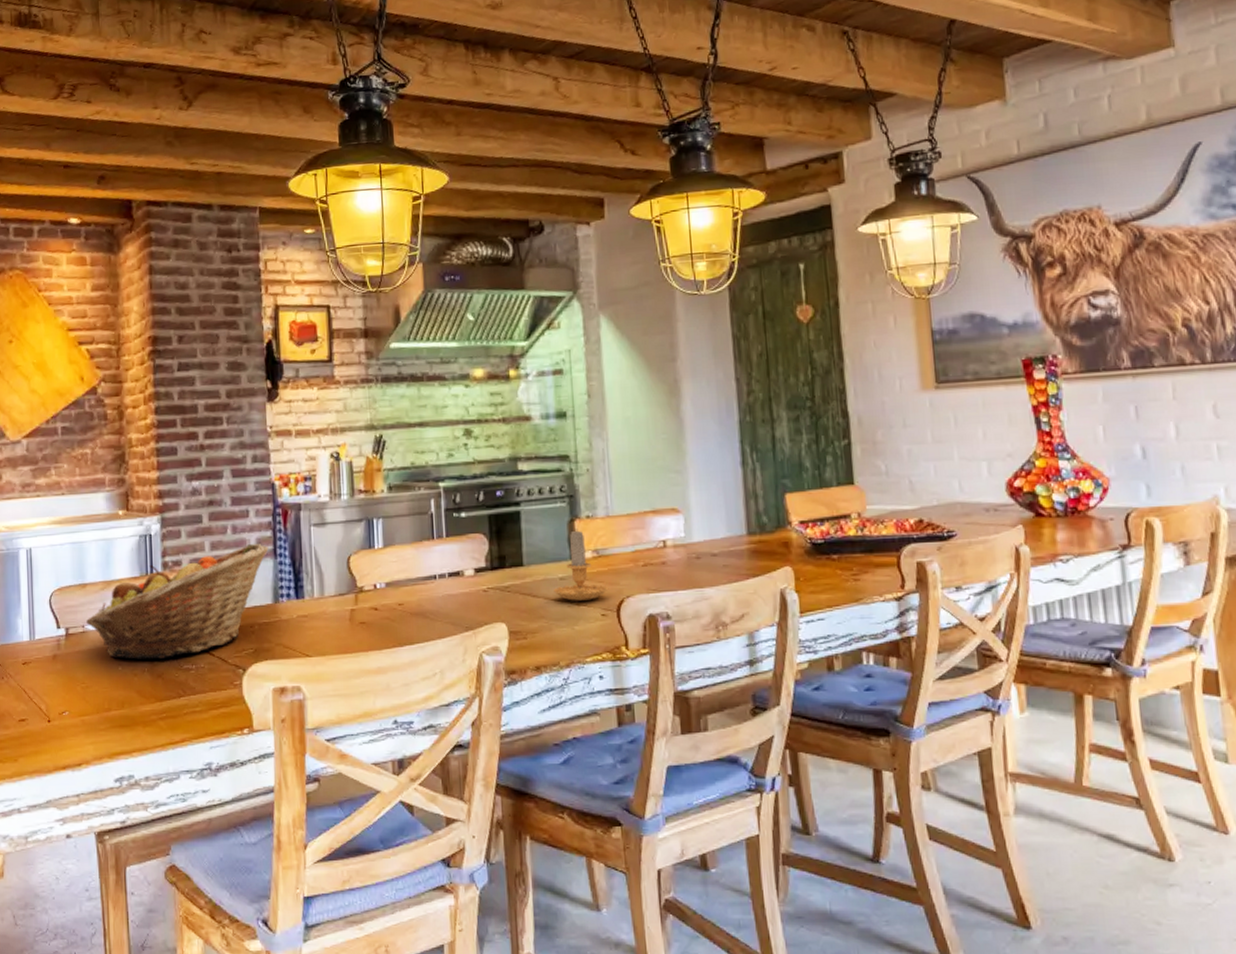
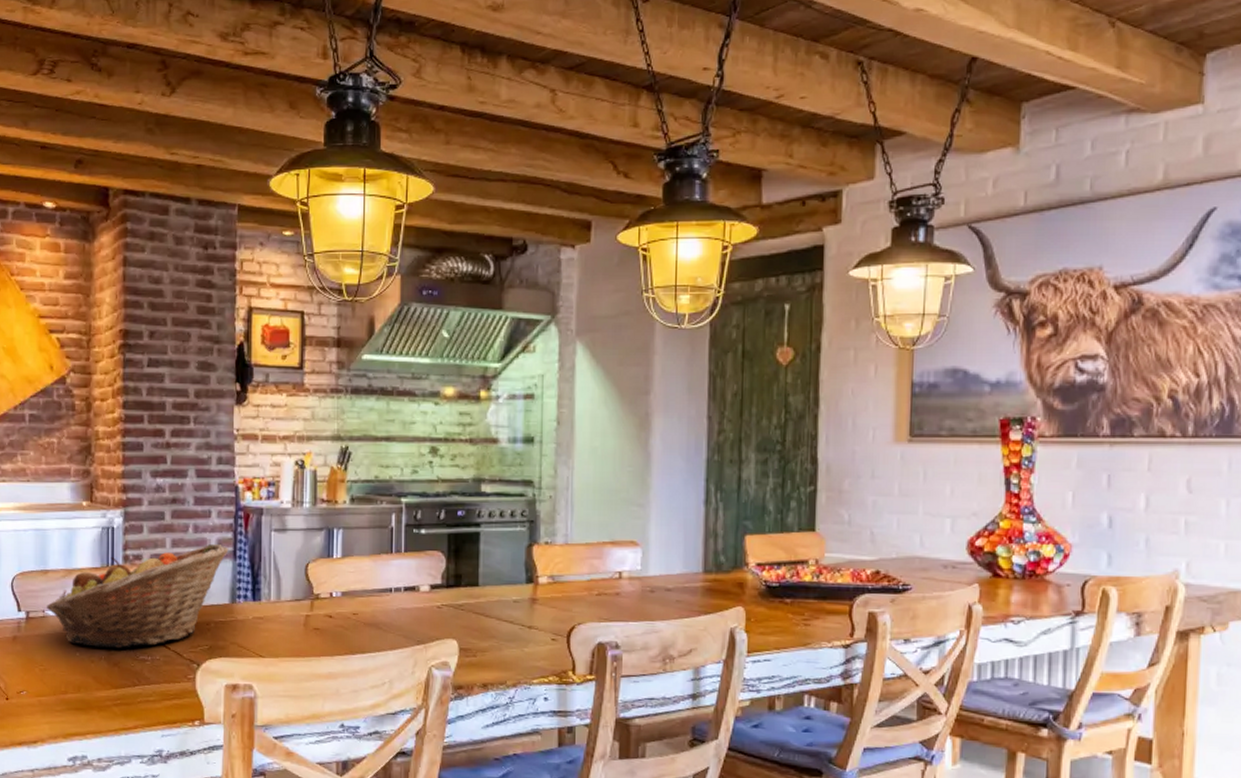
candlestick: present [552,529,608,601] -> none [505,554,560,625]

